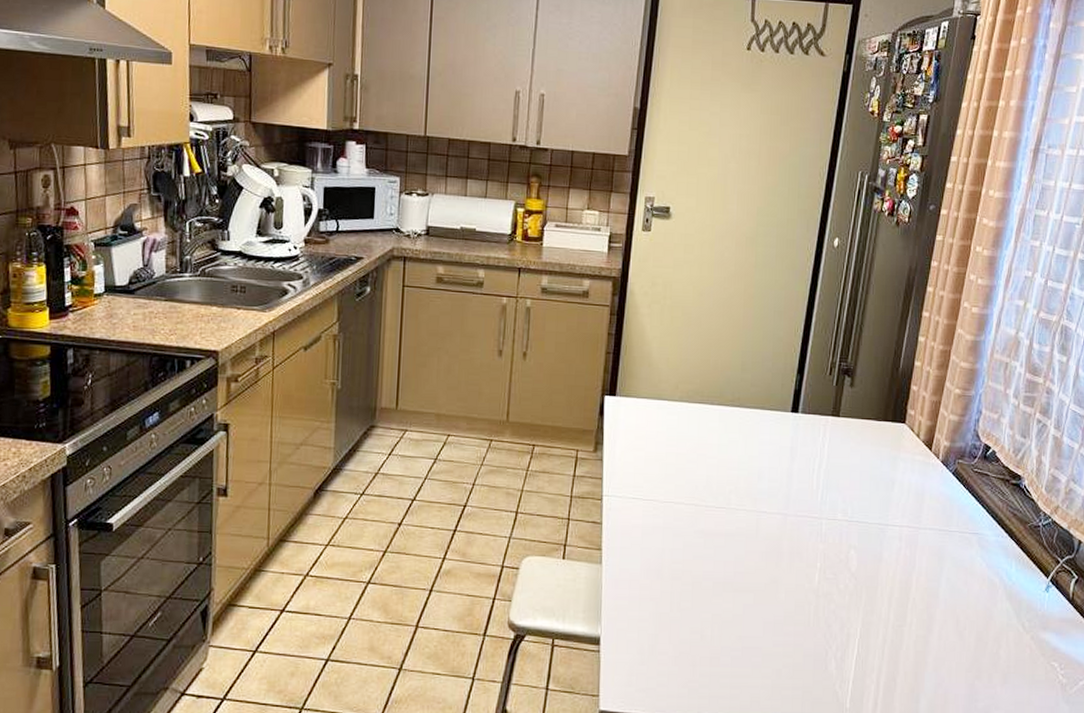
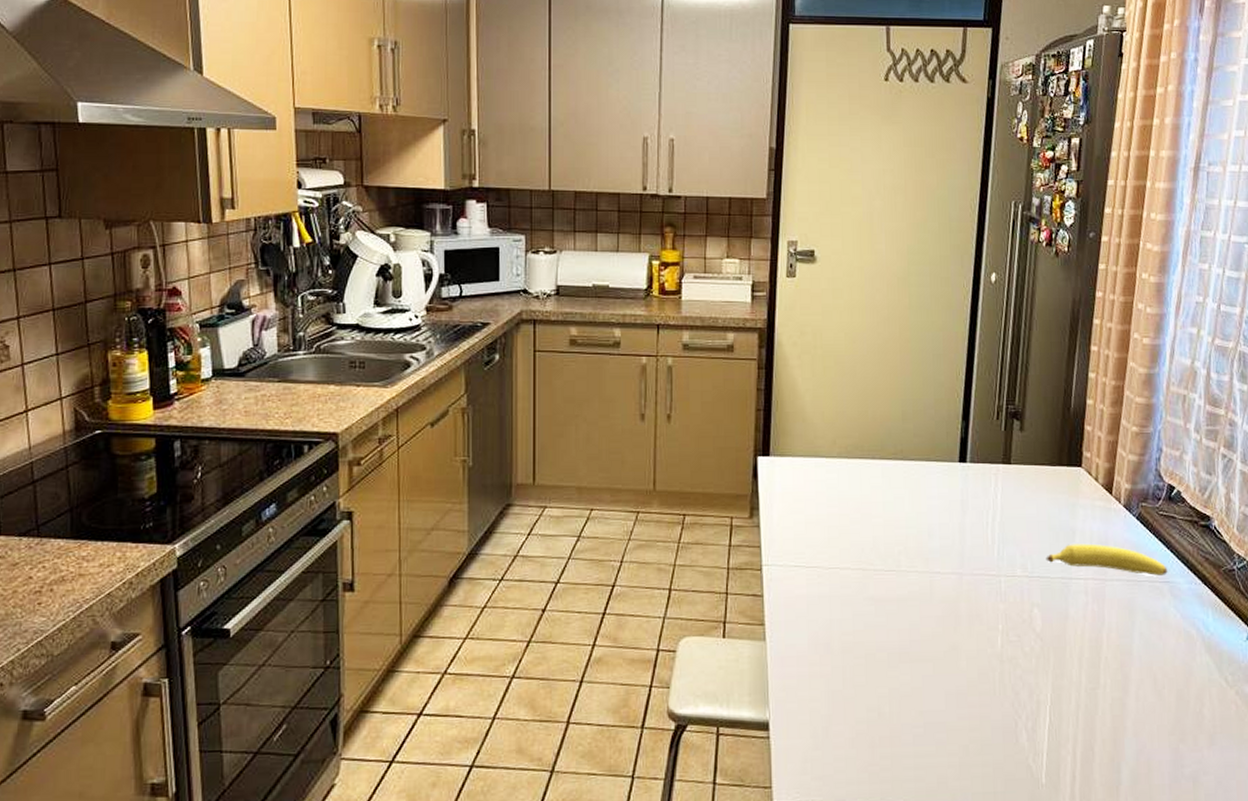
fruit: none [865,493,978,527] -> present [1045,543,1168,576]

